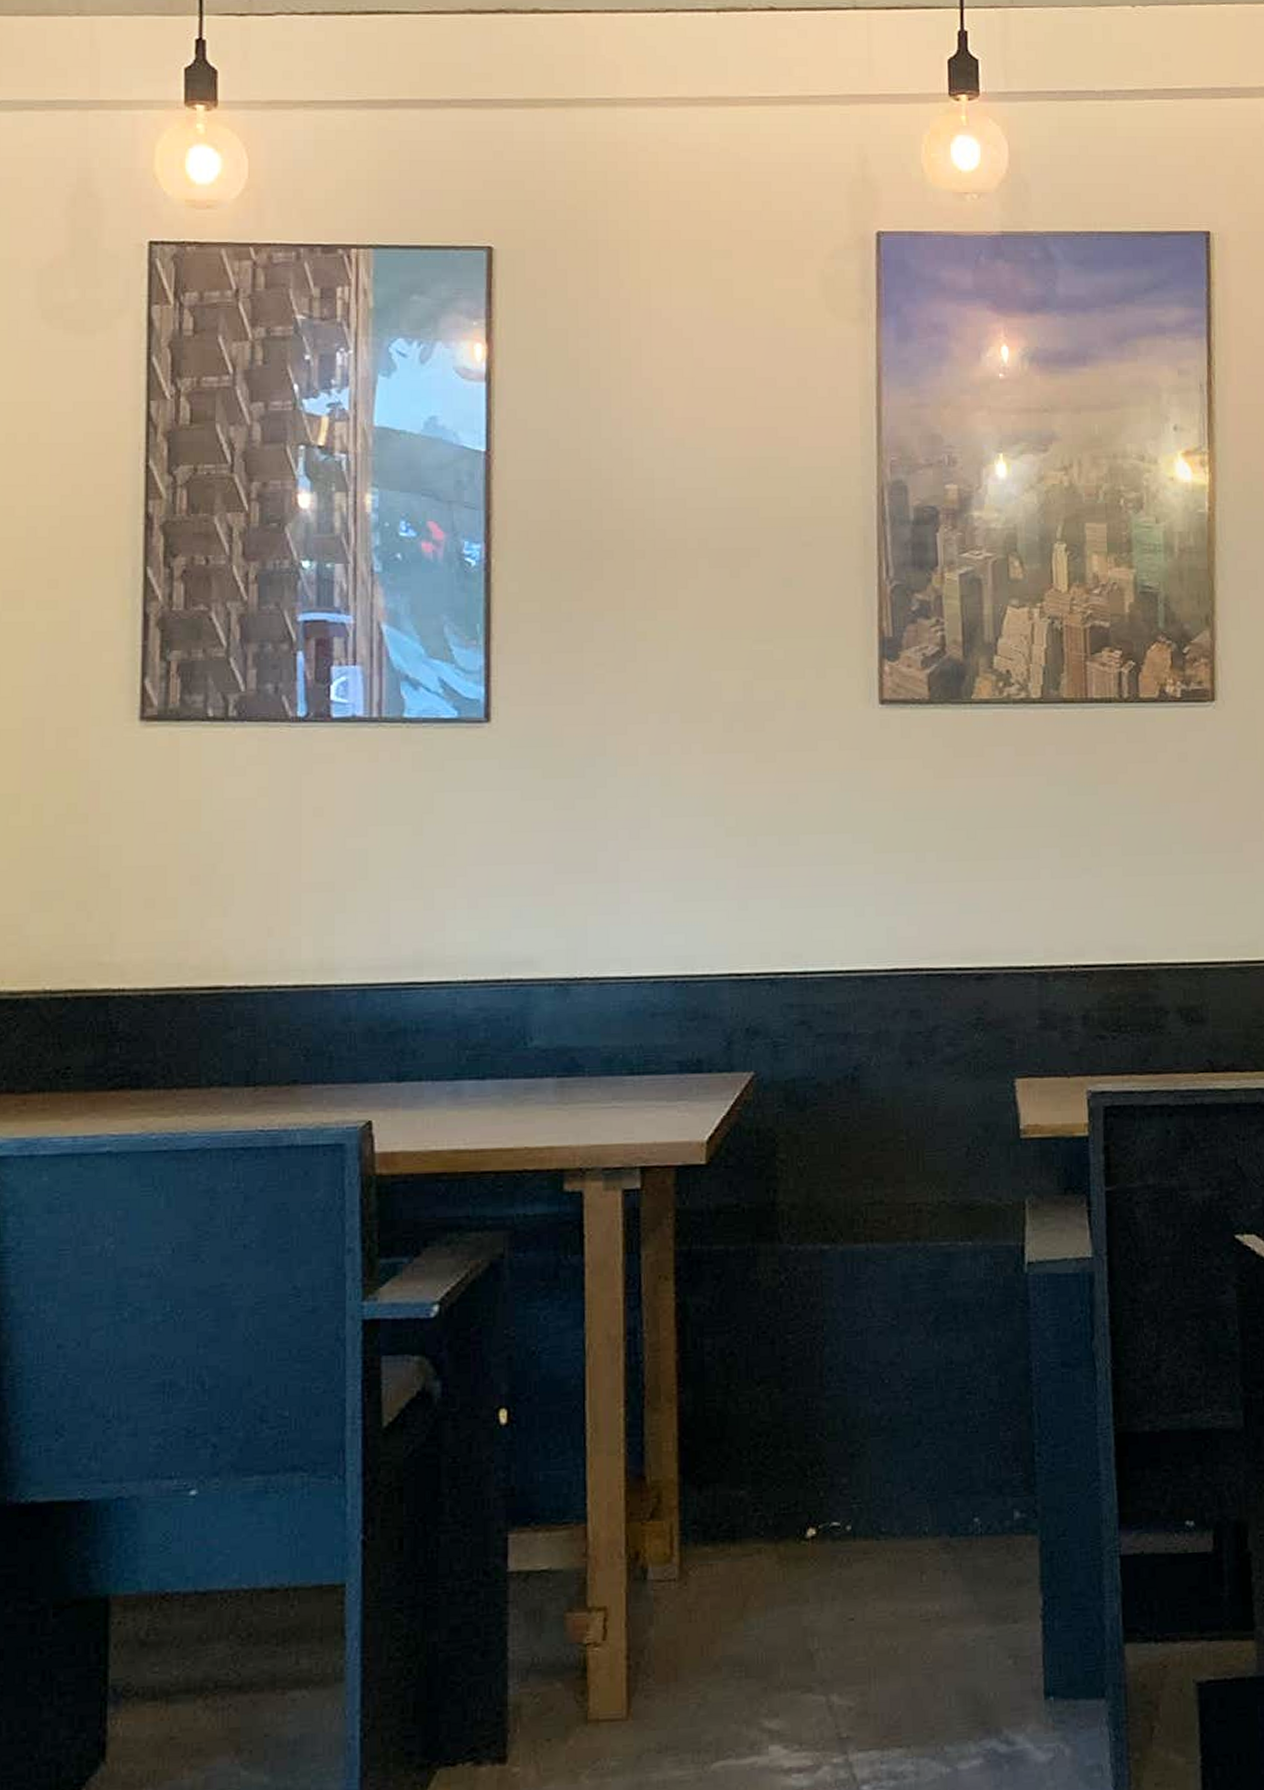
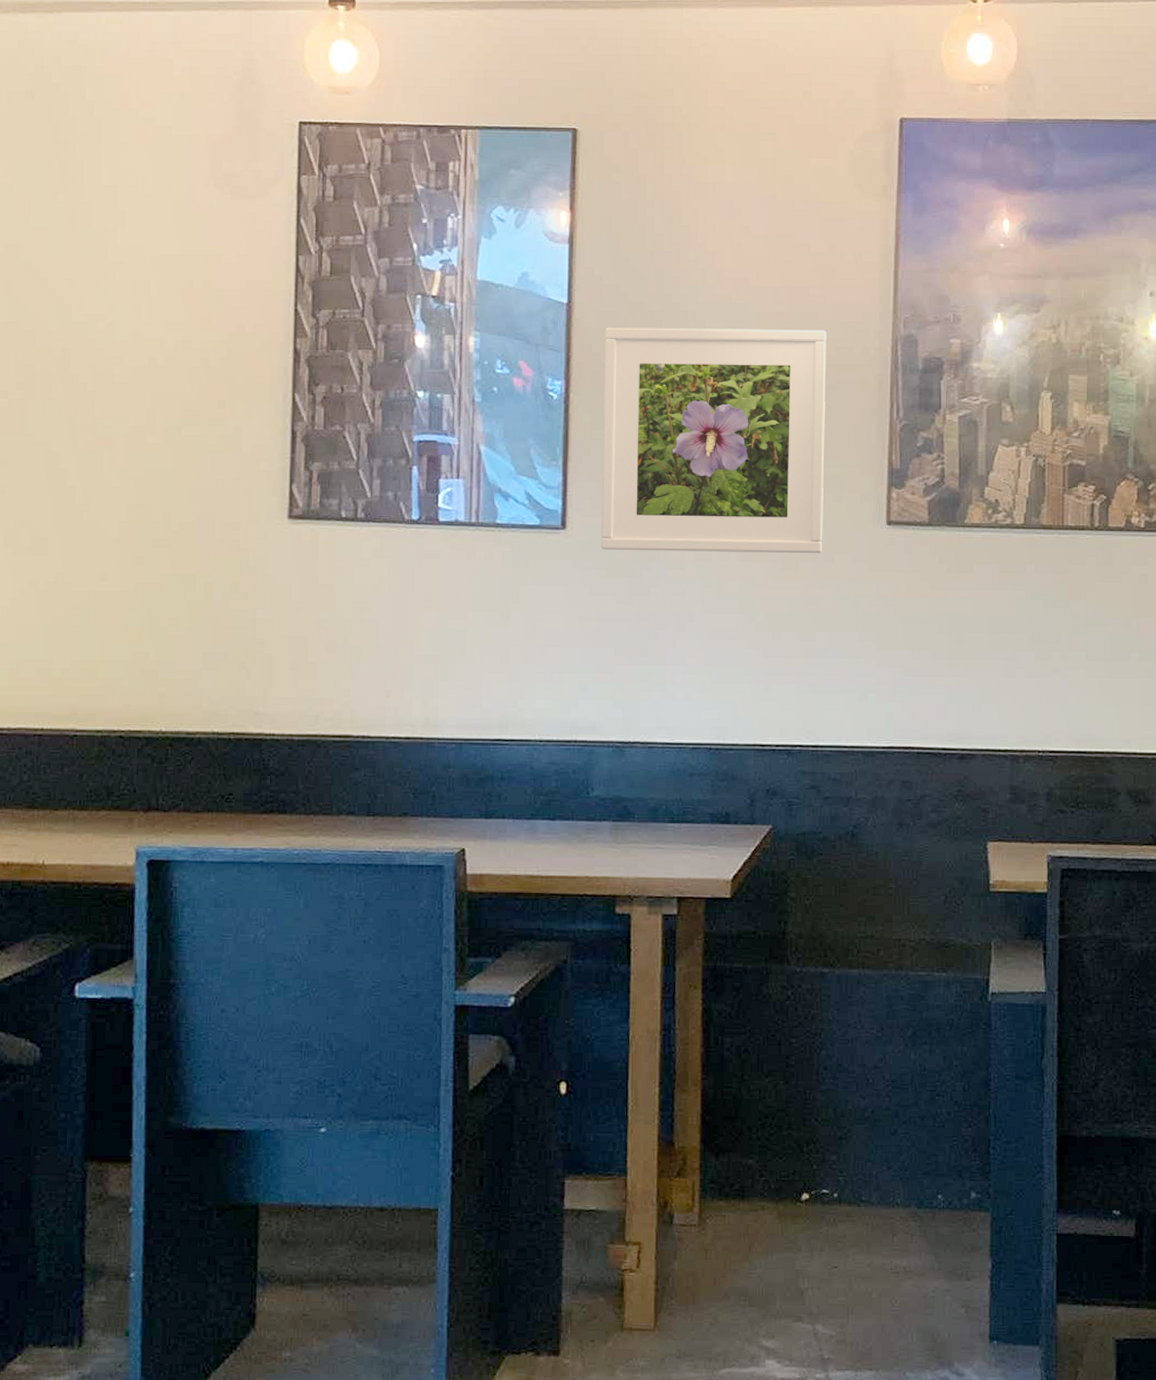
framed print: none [532,477,804,746] -> present [601,327,827,554]

